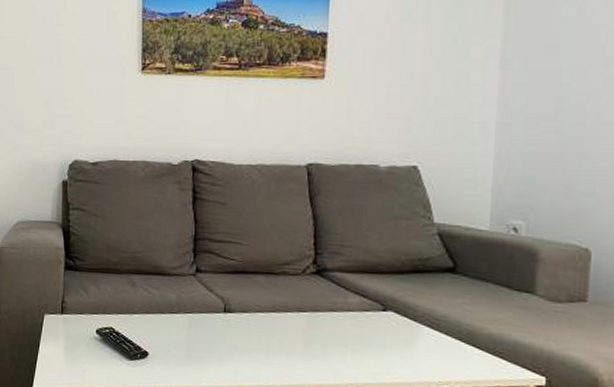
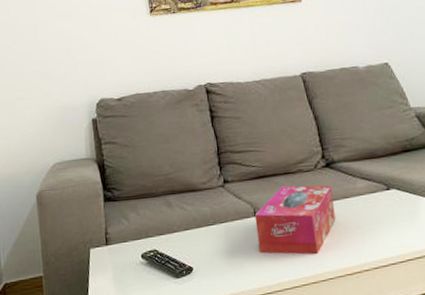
tissue box: none [223,286,317,365] -> present [254,185,336,255]

